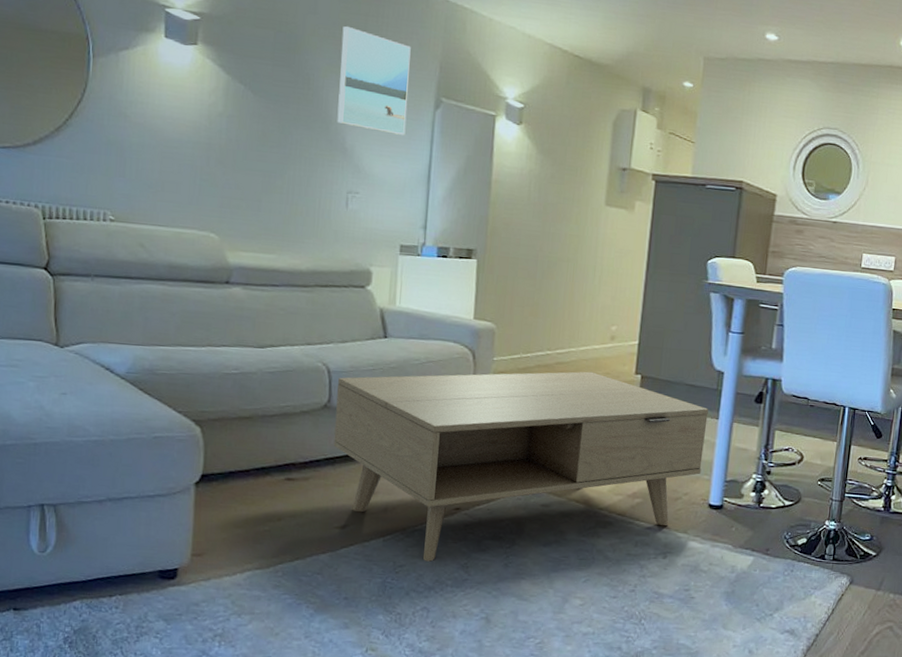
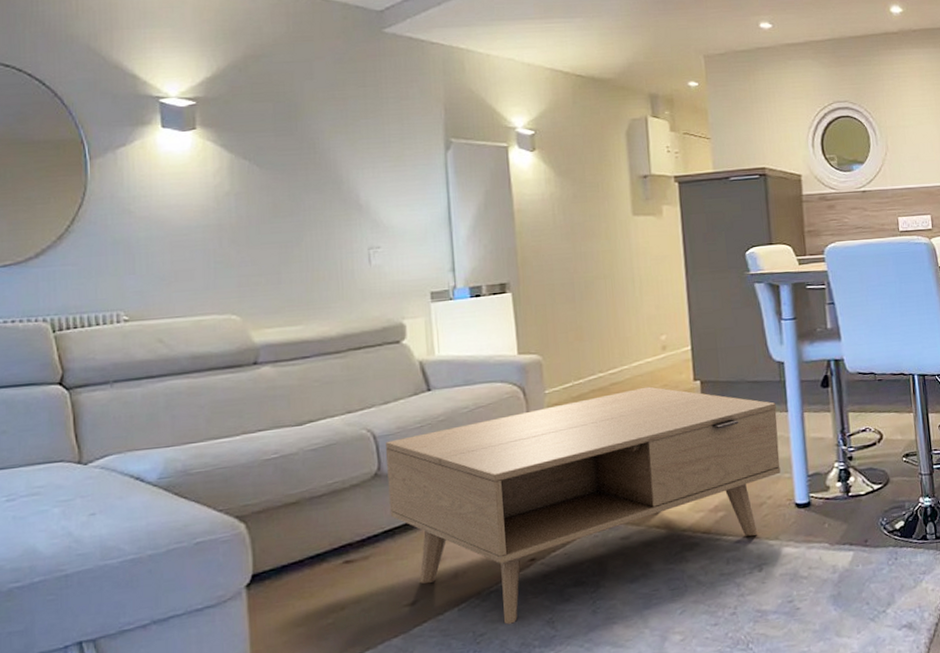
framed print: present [337,26,411,136] -> none [341,86,419,183]

